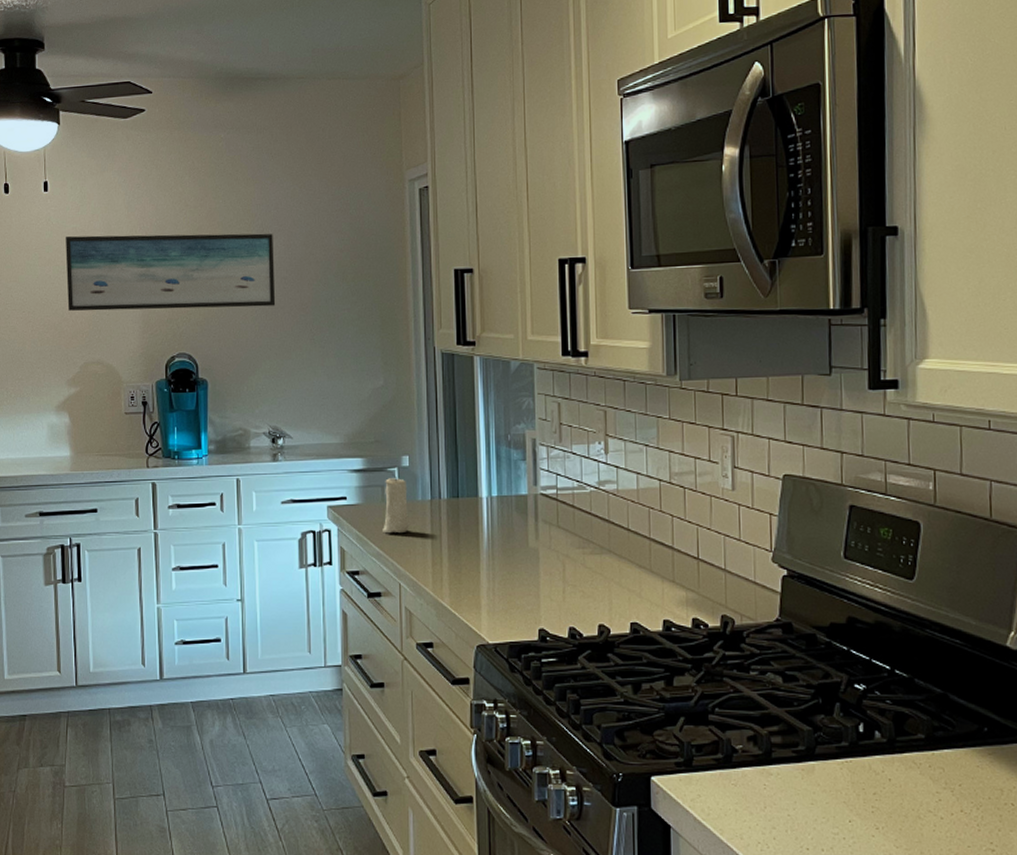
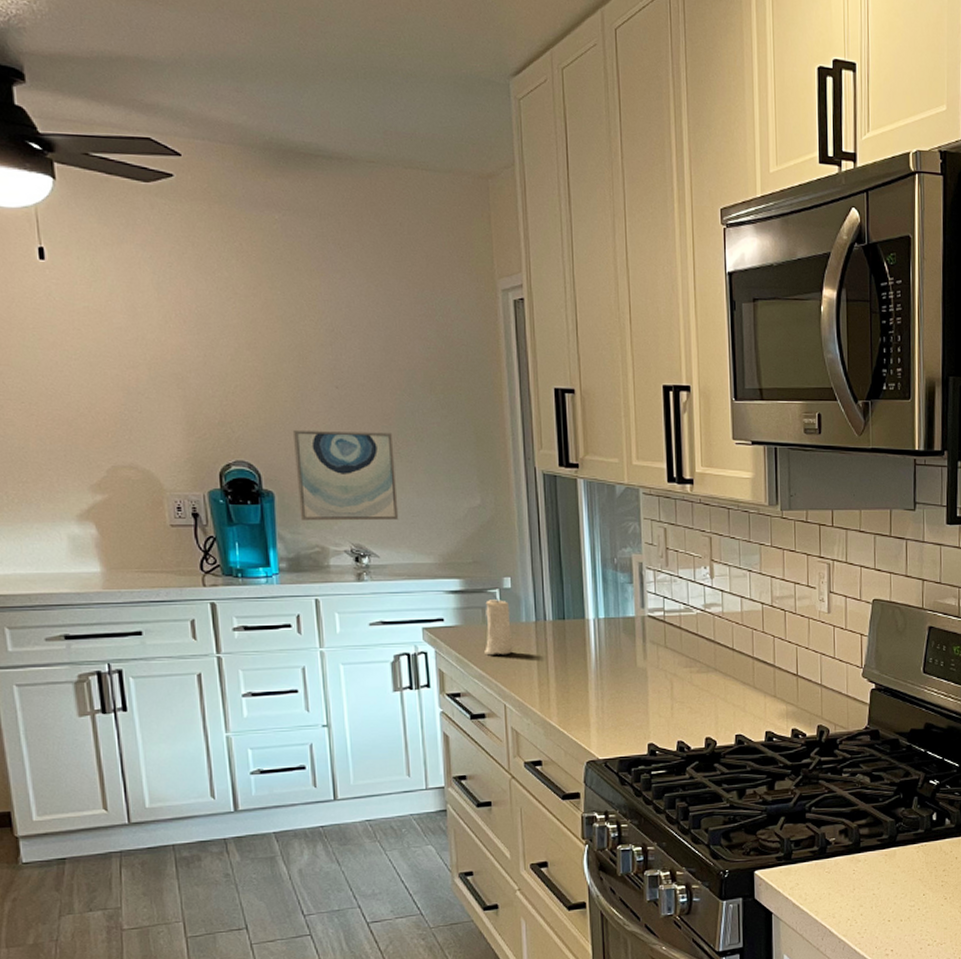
wall art: present [66,233,276,311] -> none [75,317,353,415]
wall art: none [225,321,311,406] -> present [292,429,399,521]

